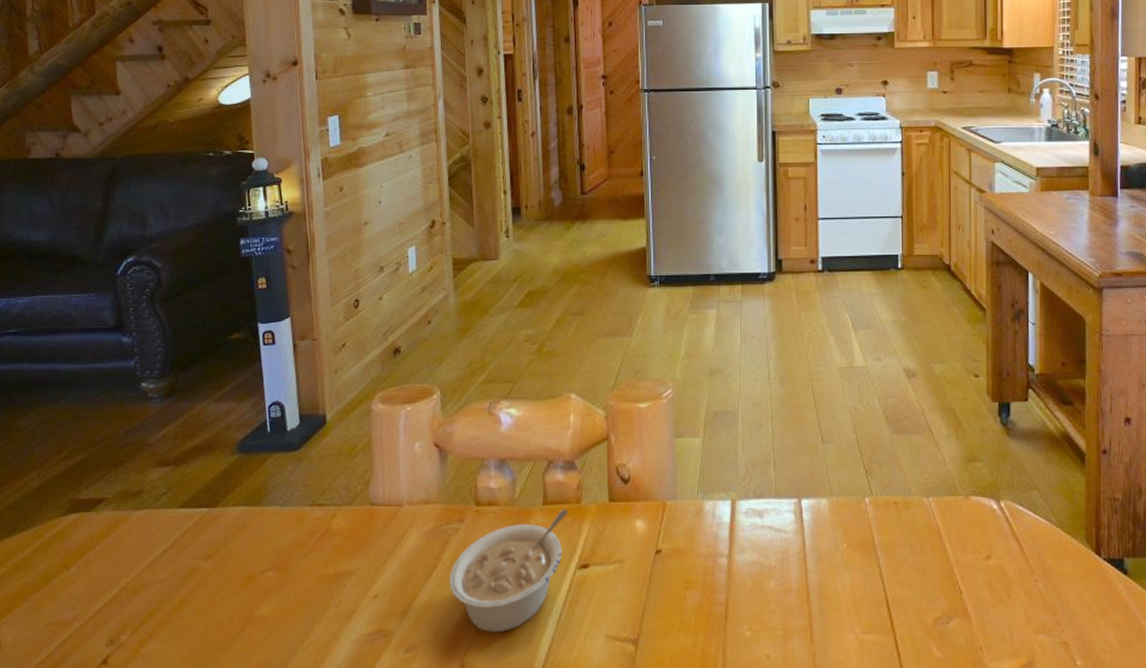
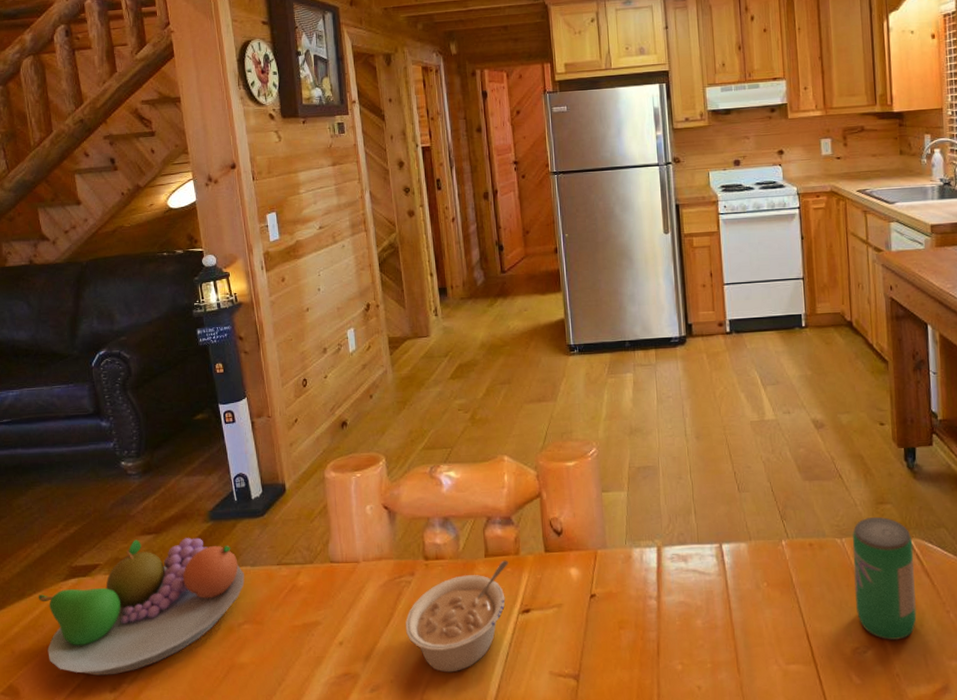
fruit bowl: none [31,471,272,626] -> present [38,537,245,676]
beverage can: none [939,476,1004,610] -> present [852,517,917,640]

